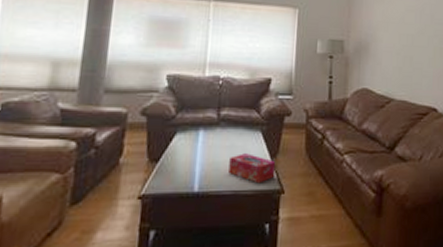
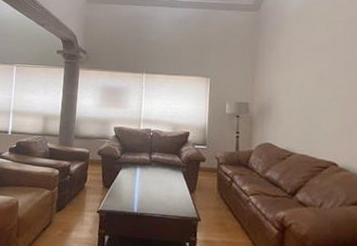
tissue box: present [229,153,276,184] -> none [158,187,194,212]

